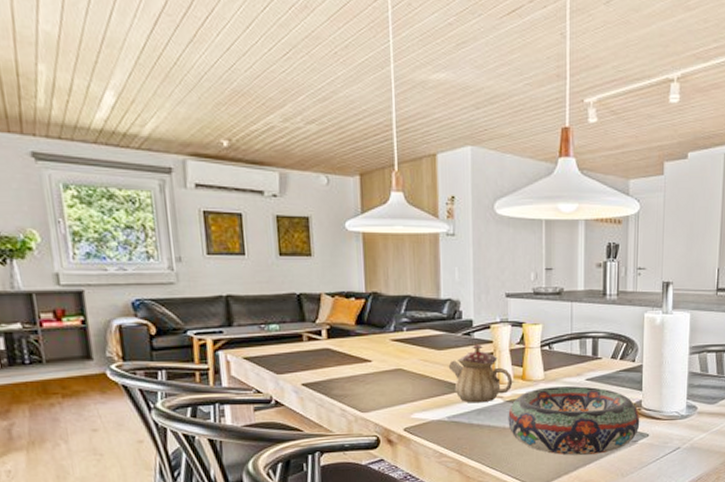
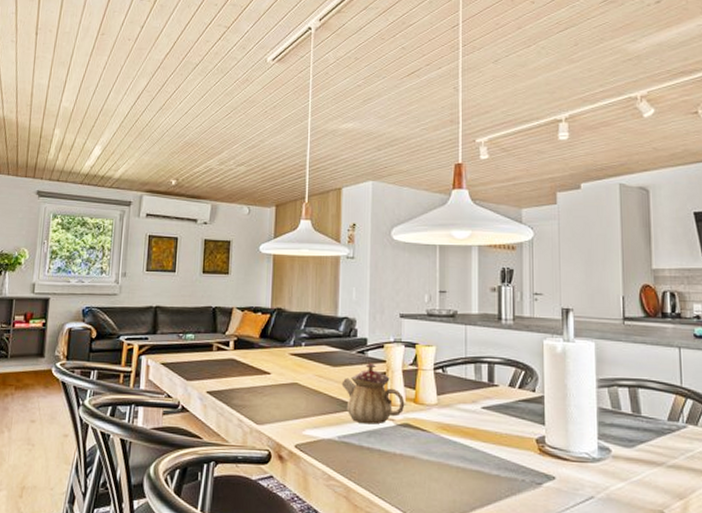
decorative bowl: present [508,386,640,455] -> none [399,413,544,495]

